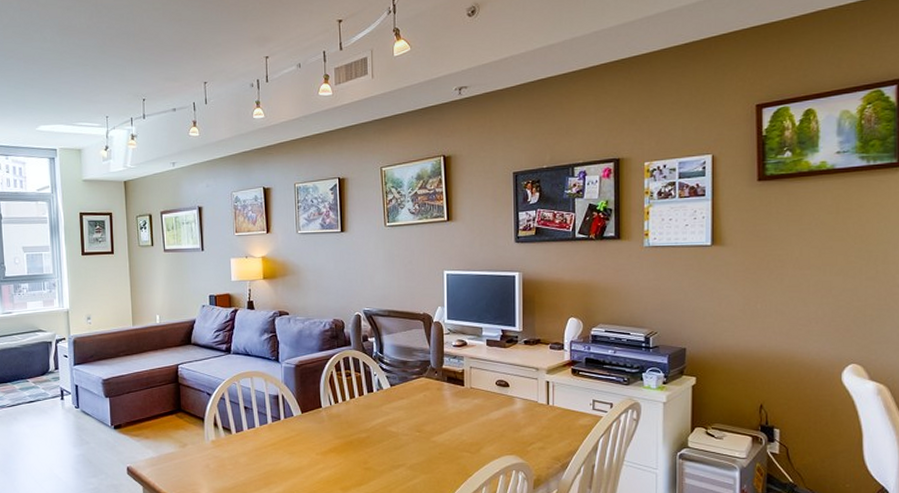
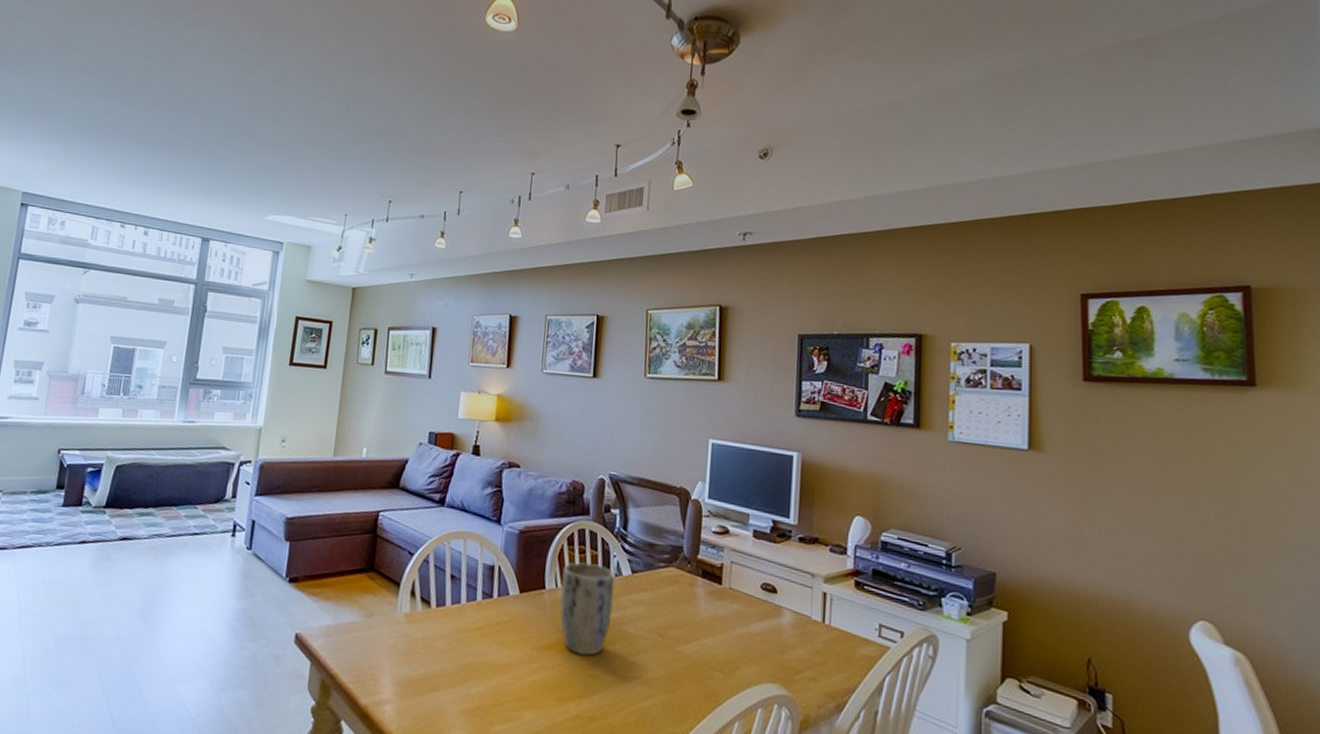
plant pot: none [334,382,378,455] -> present [560,562,615,657]

